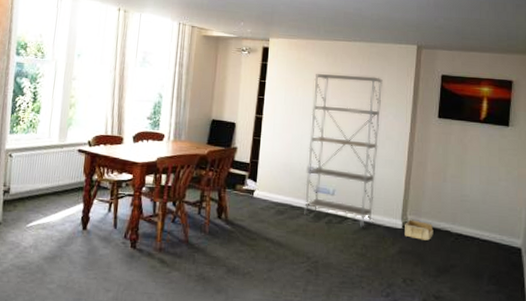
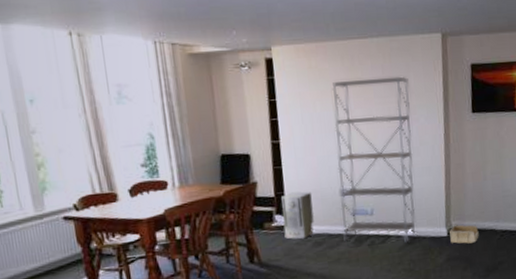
air purifier: none [252,162,283,205] -> present [281,191,314,239]

